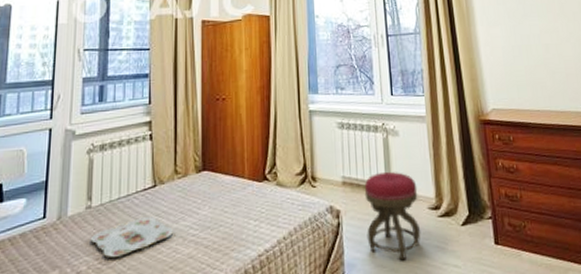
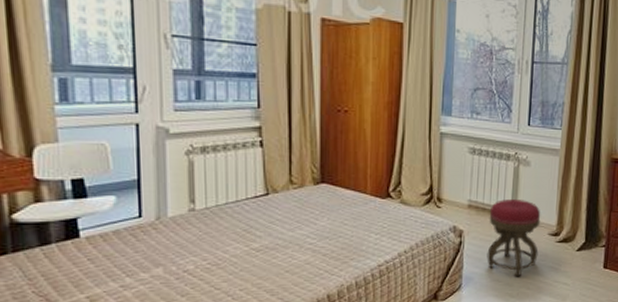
serving tray: present [90,217,174,257] -> none [196,224,290,259]

